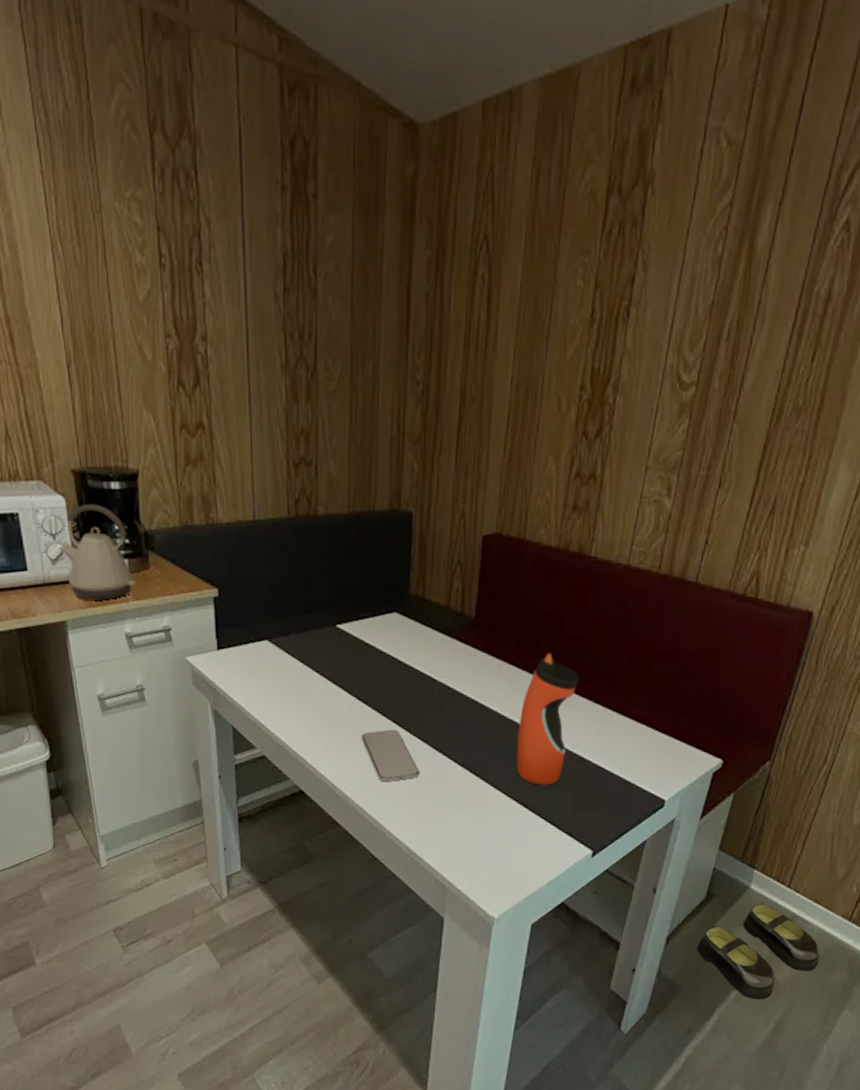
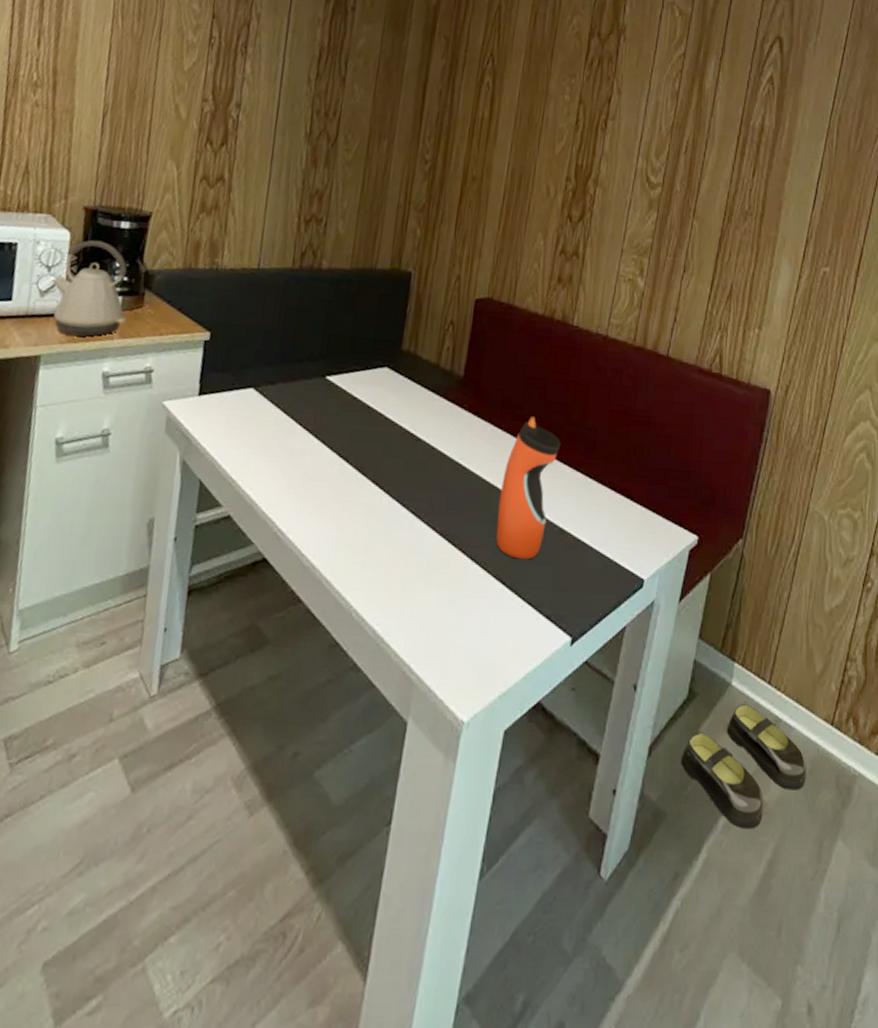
phone: present [361,729,420,782] -> none [337,490,396,551]

